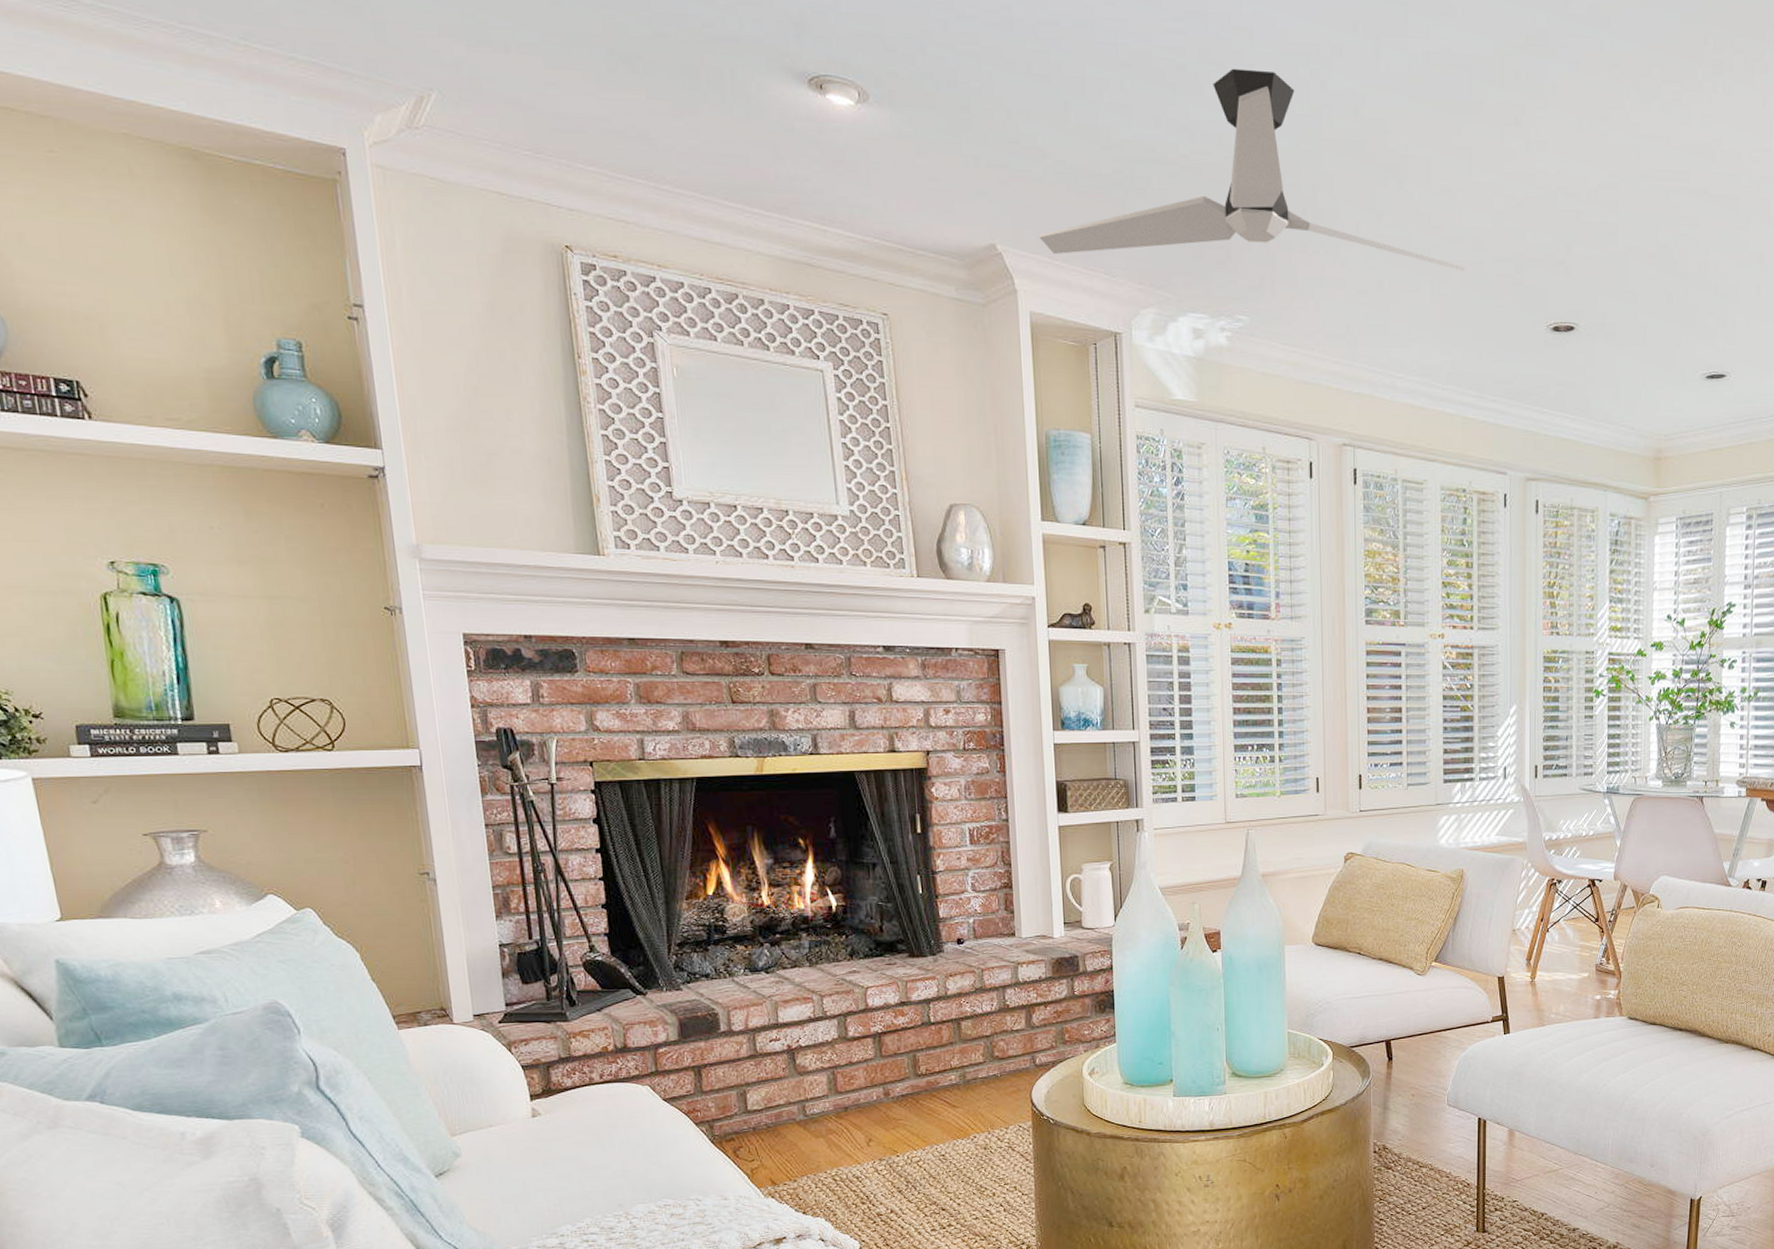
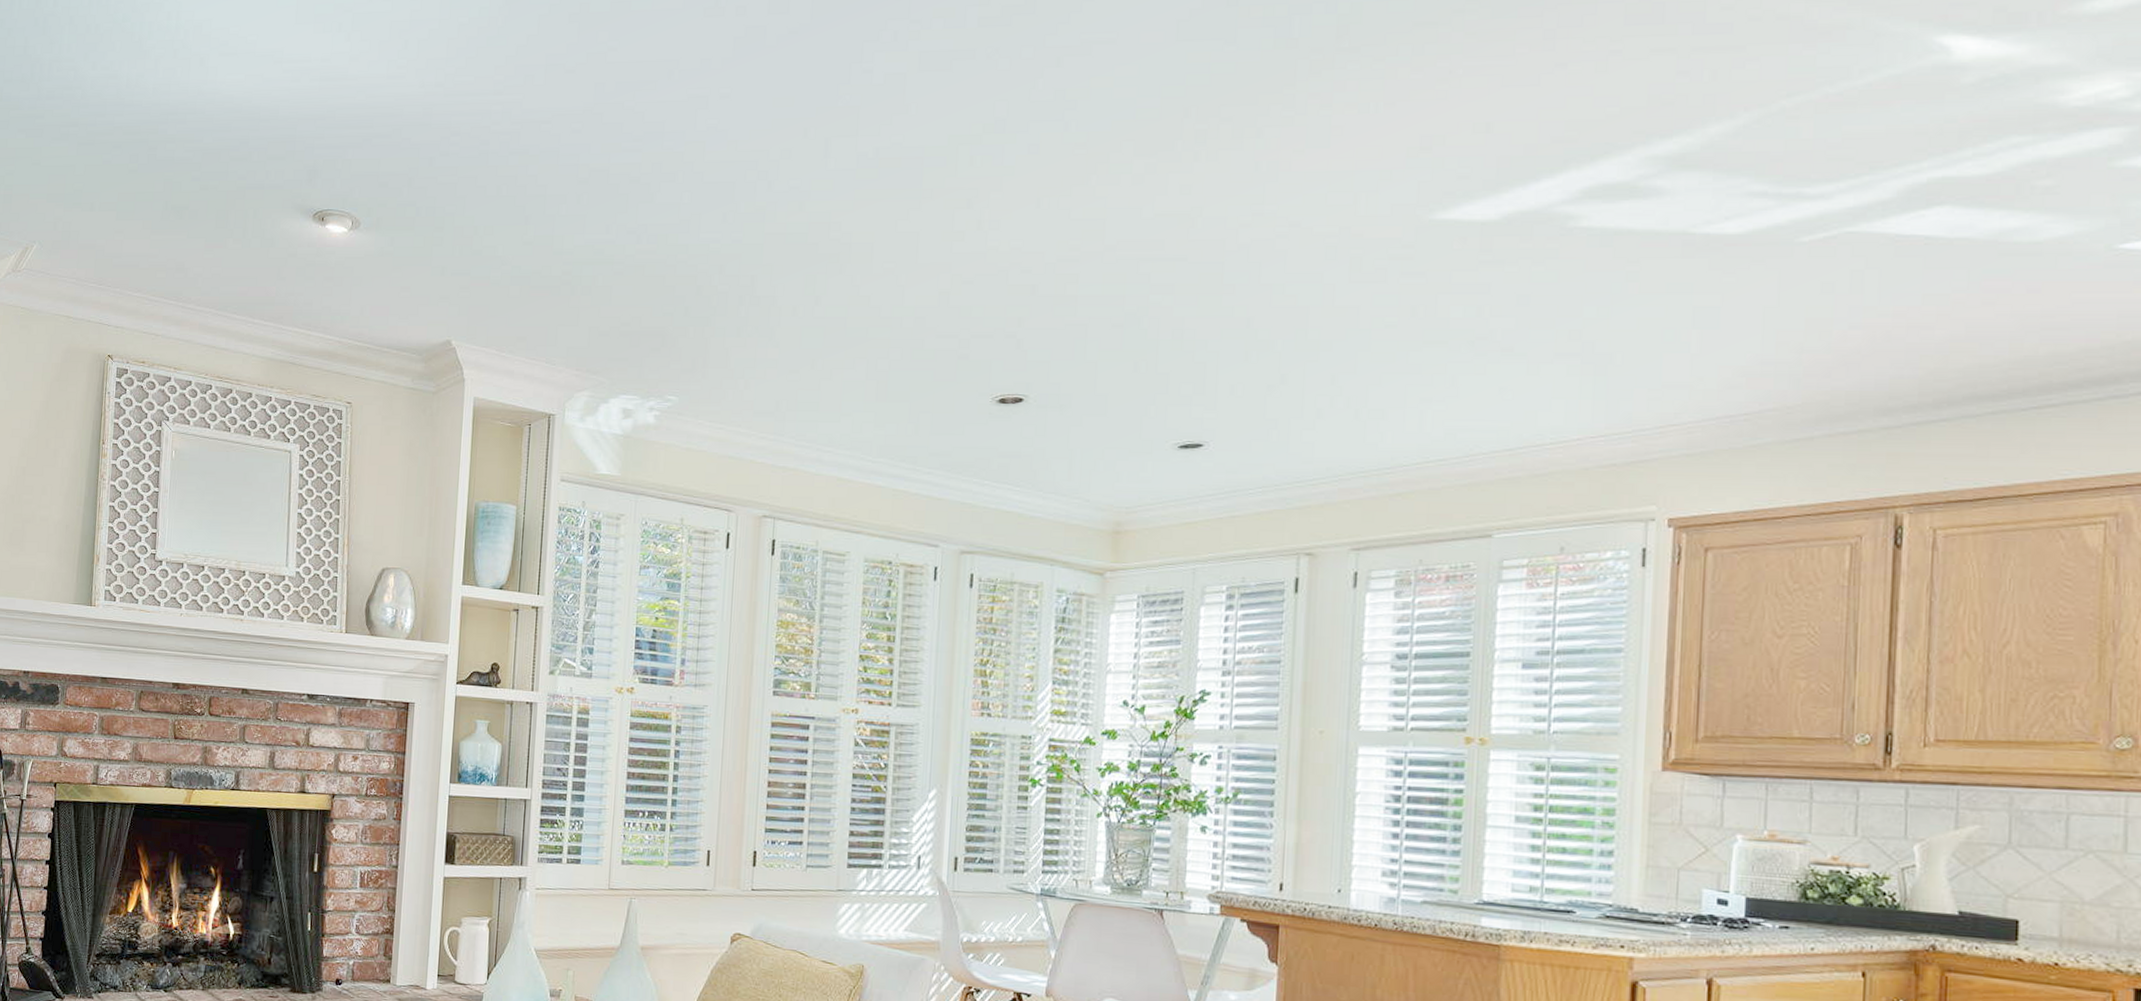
ceiling fan: present [1039,68,1466,271] -> none [490,176,906,347]

